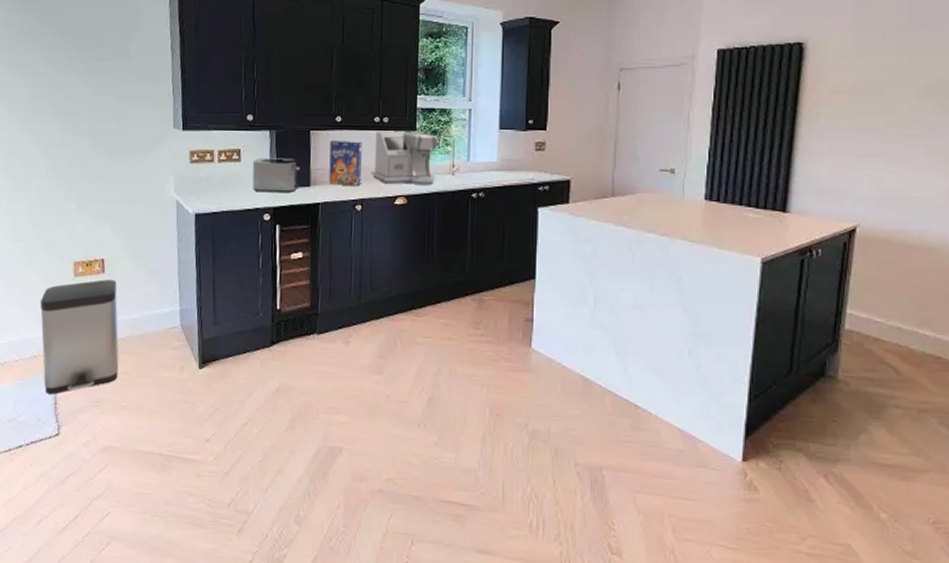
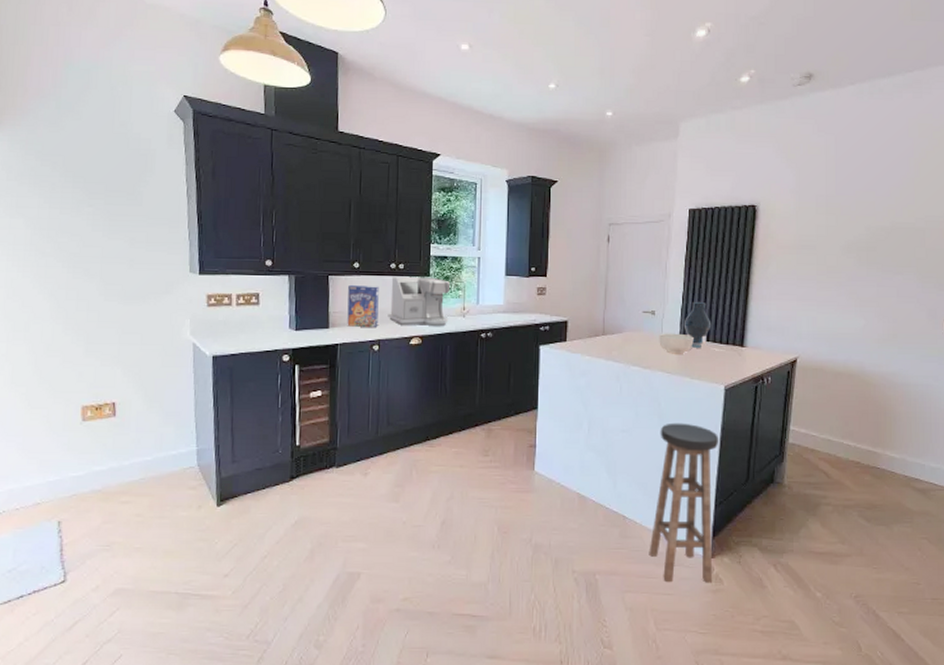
pedal bin: present [40,279,119,394] -> none [43,423,132,541]
toaster: present [252,158,300,193] -> none [271,301,319,335]
bar stool: none [666,299,755,490] -> present [649,422,719,583]
bowl: none [679,195,723,220] -> present [659,333,694,354]
vase: none [711,159,745,213] -> present [685,302,712,348]

